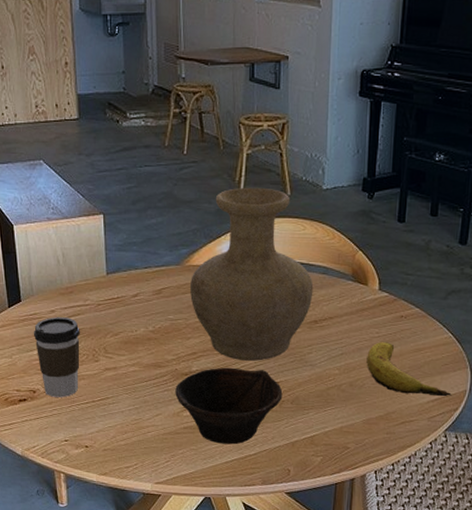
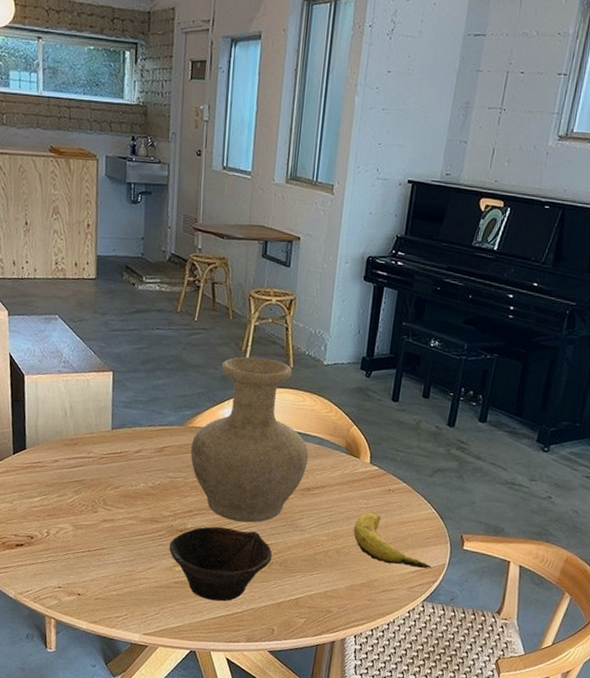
coffee cup: present [33,317,80,398] -> none [35,466,82,545]

